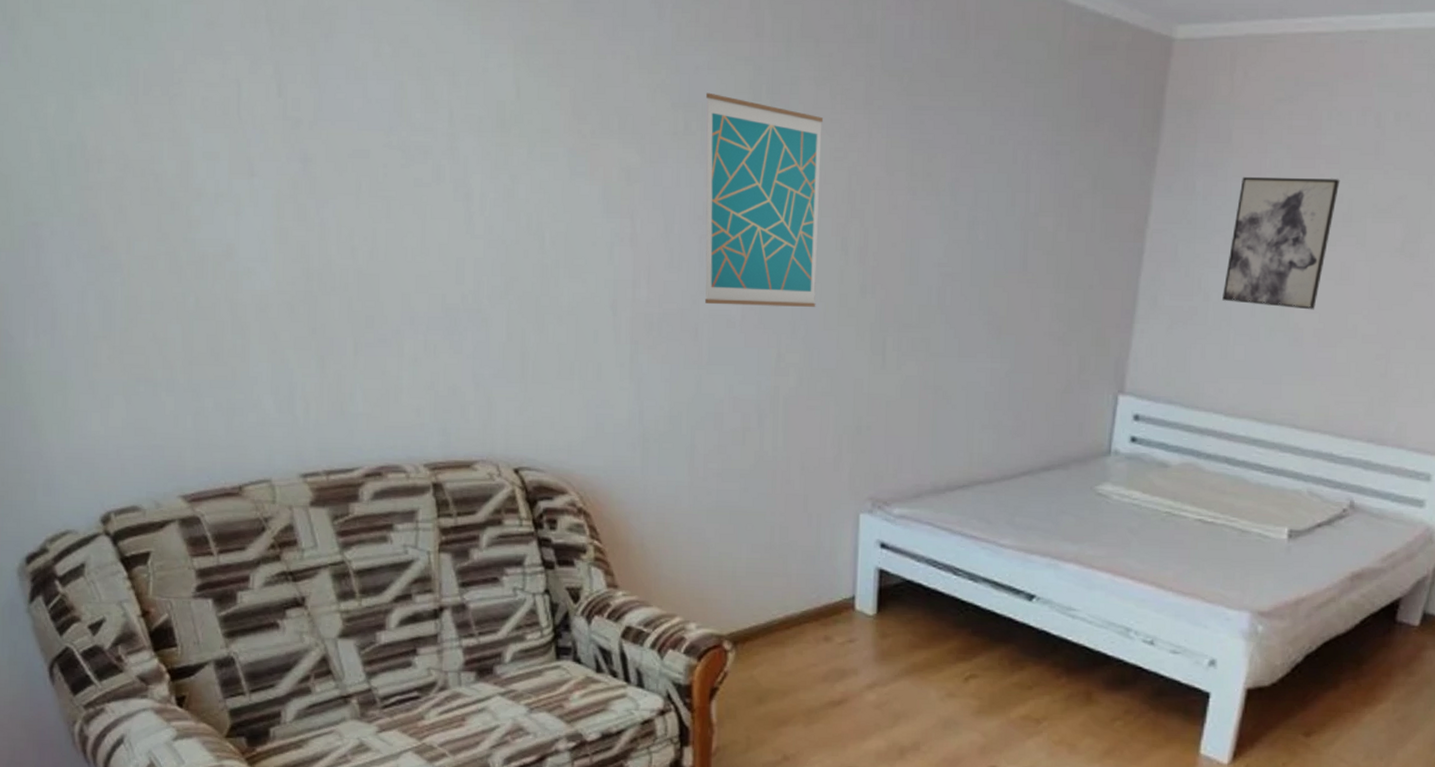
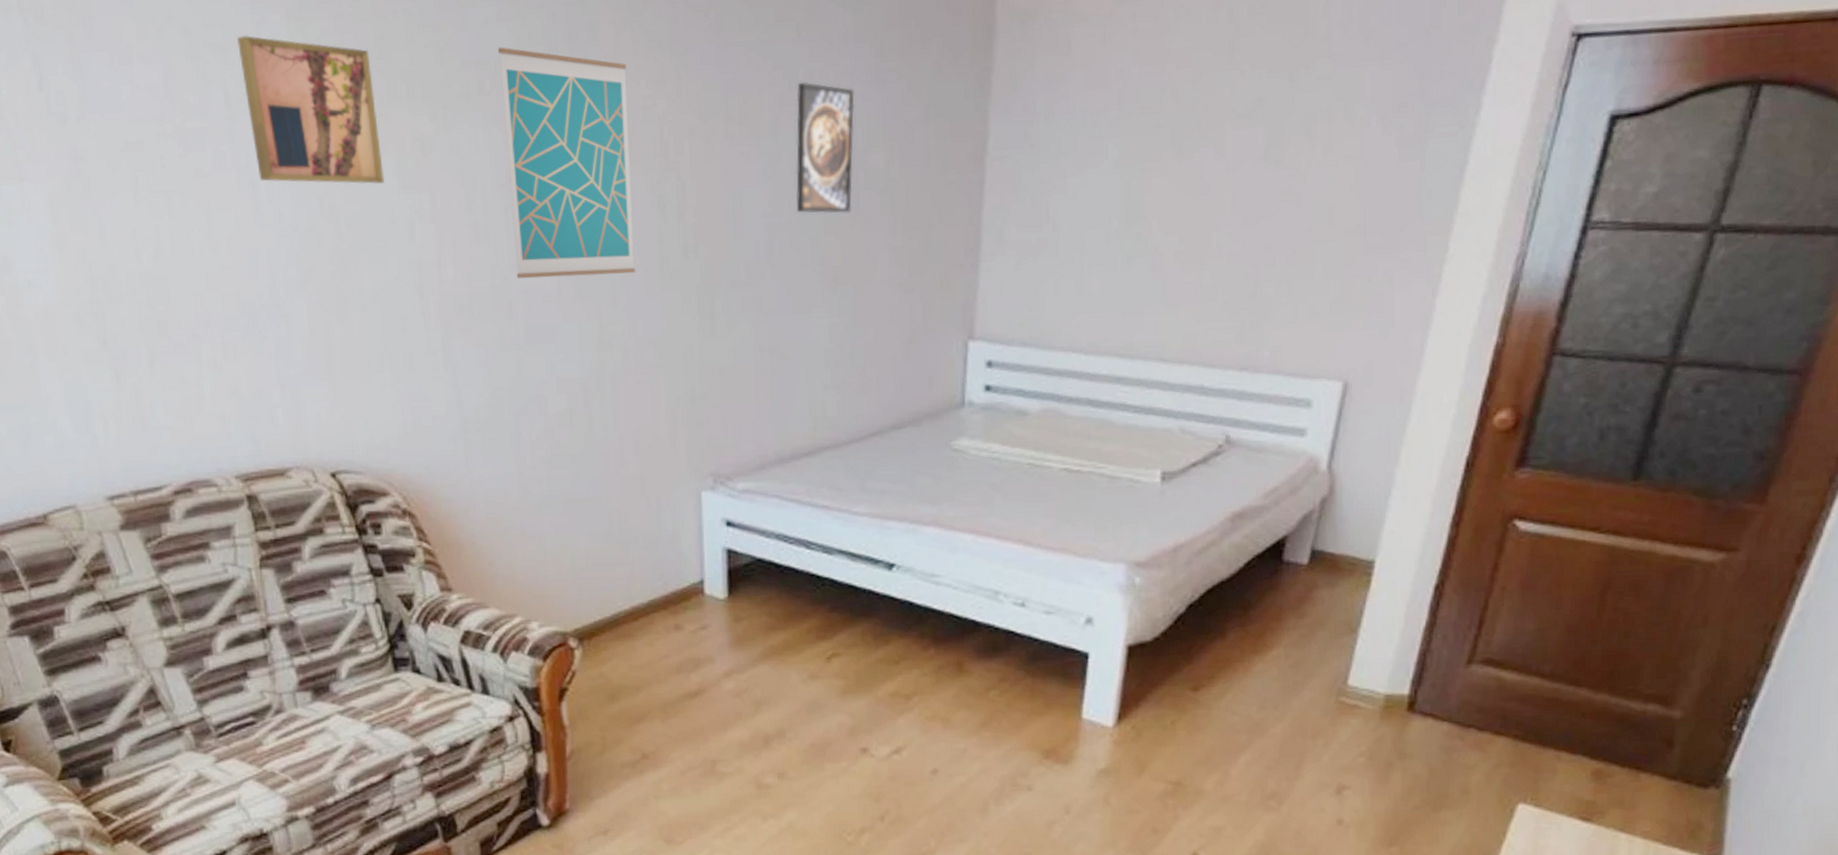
wall art: none [465,62,591,207] -> present [236,34,385,185]
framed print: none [970,147,1030,269] -> present [796,81,855,213]
wall art: present [1222,176,1340,310] -> none [1073,84,1193,232]

